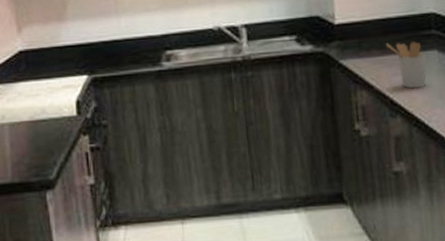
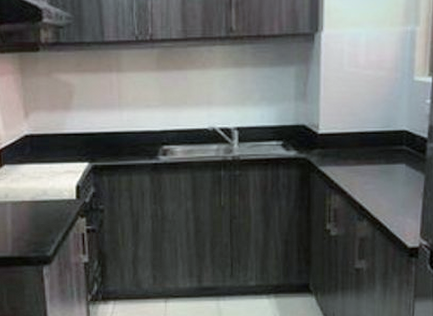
utensil holder: present [385,42,427,89] -> none [361,154,396,197]

